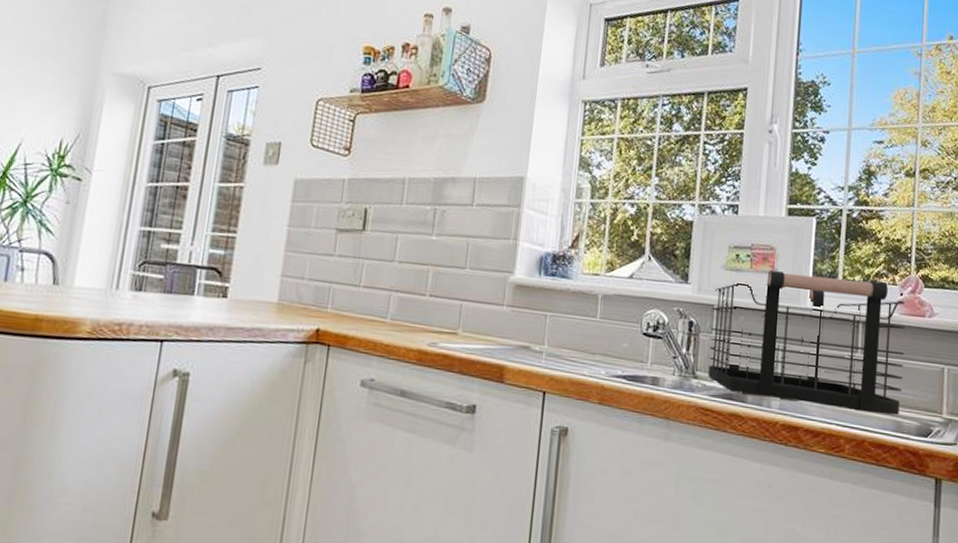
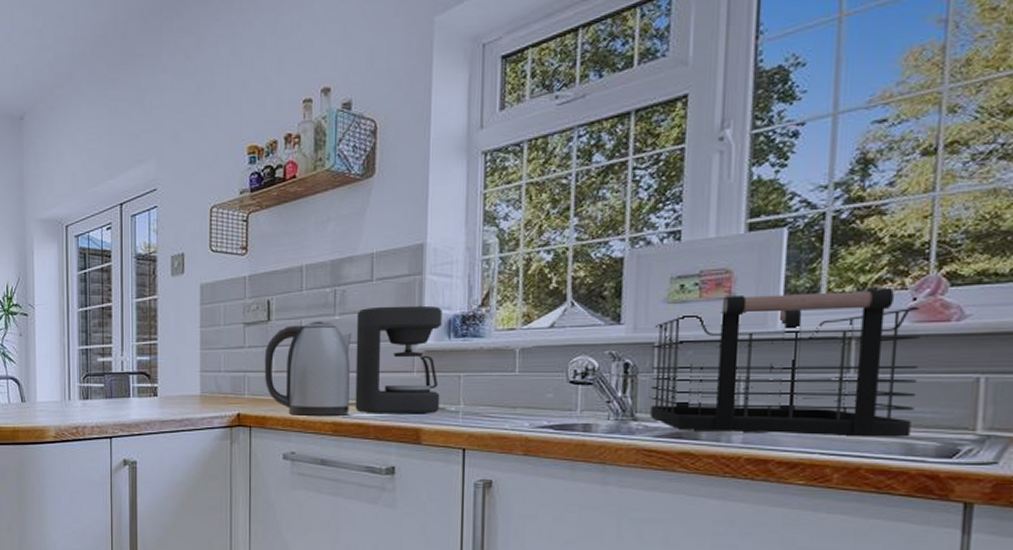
kettle: none [351,238,447,344] -> present [264,321,352,415]
coffee maker: none [442,232,535,352] -> present [355,305,442,414]

